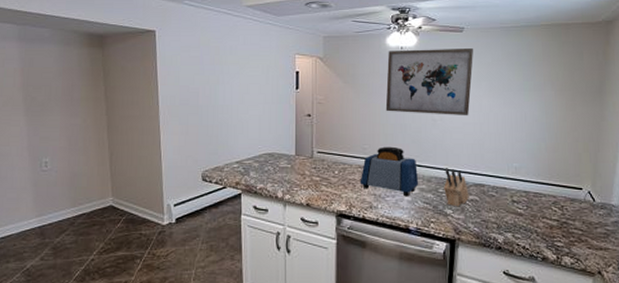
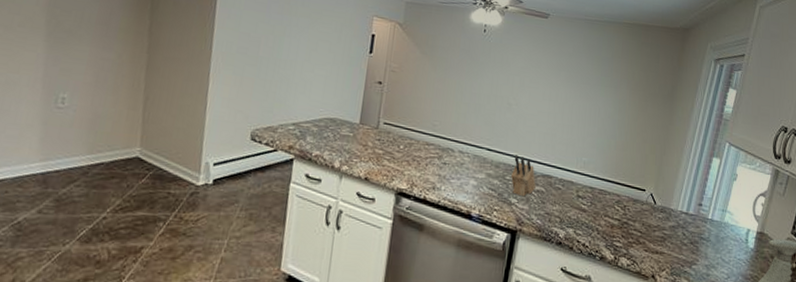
toaster: present [360,146,419,197] -> none [425,125,487,181]
wall art: present [385,48,473,116] -> none [461,27,556,104]

